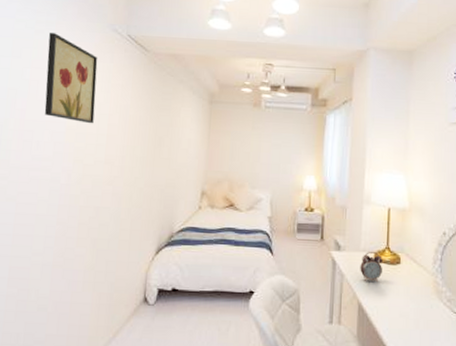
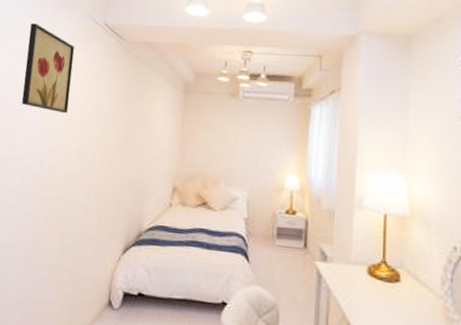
alarm clock: present [360,252,382,282] -> none [350,265,378,302]

